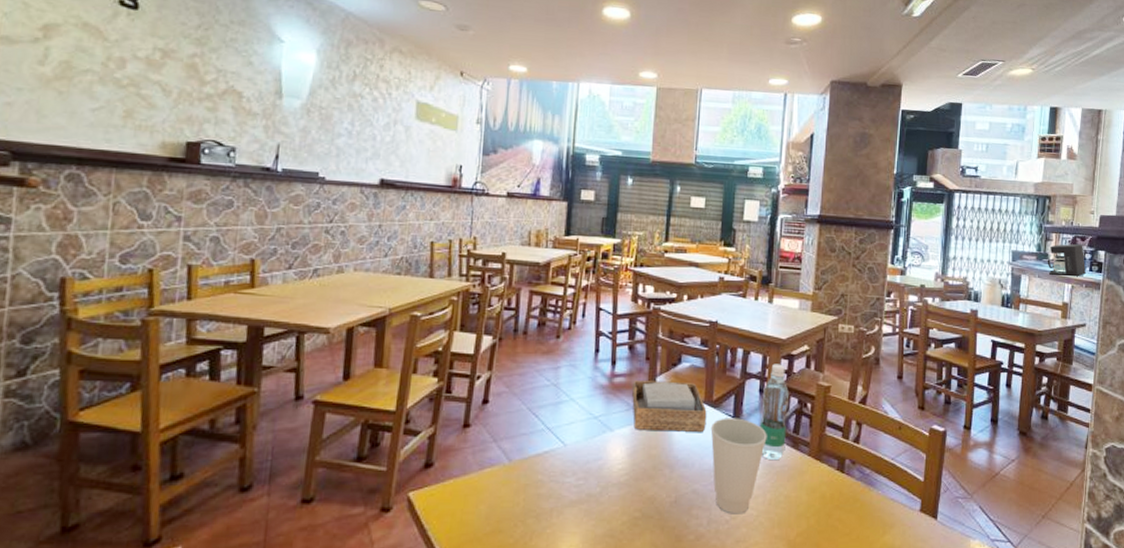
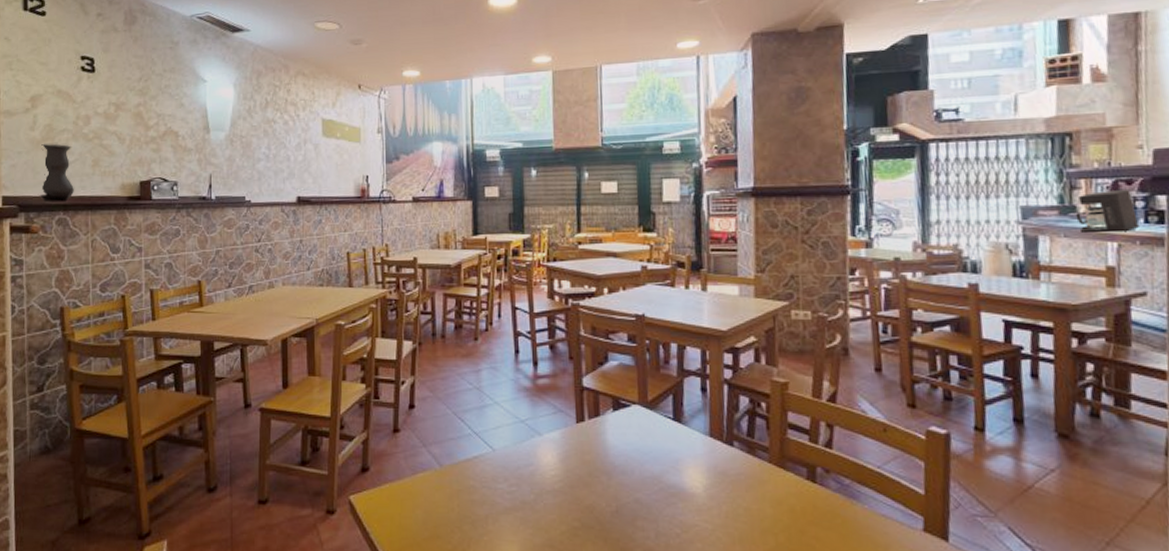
vase: none [41,83,96,155] -> present [38,144,74,203]
napkin holder: present [632,381,707,432] -> none [558,381,643,436]
cup: present [710,418,767,514] -> none [648,420,716,528]
bottle: present [759,363,790,459] -> none [704,358,739,467]

